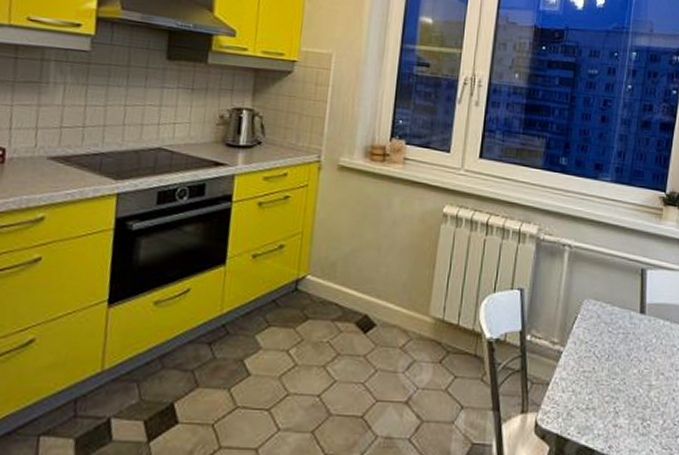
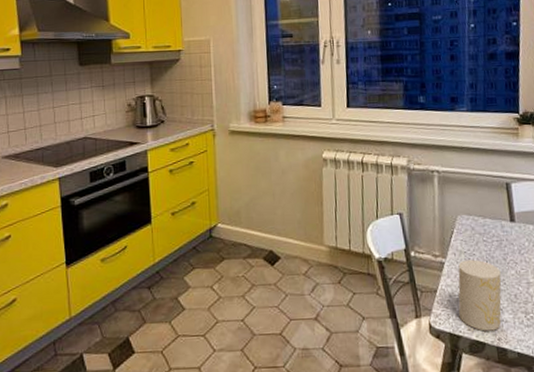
cup: none [569,351,622,437] -> present [458,259,502,331]

